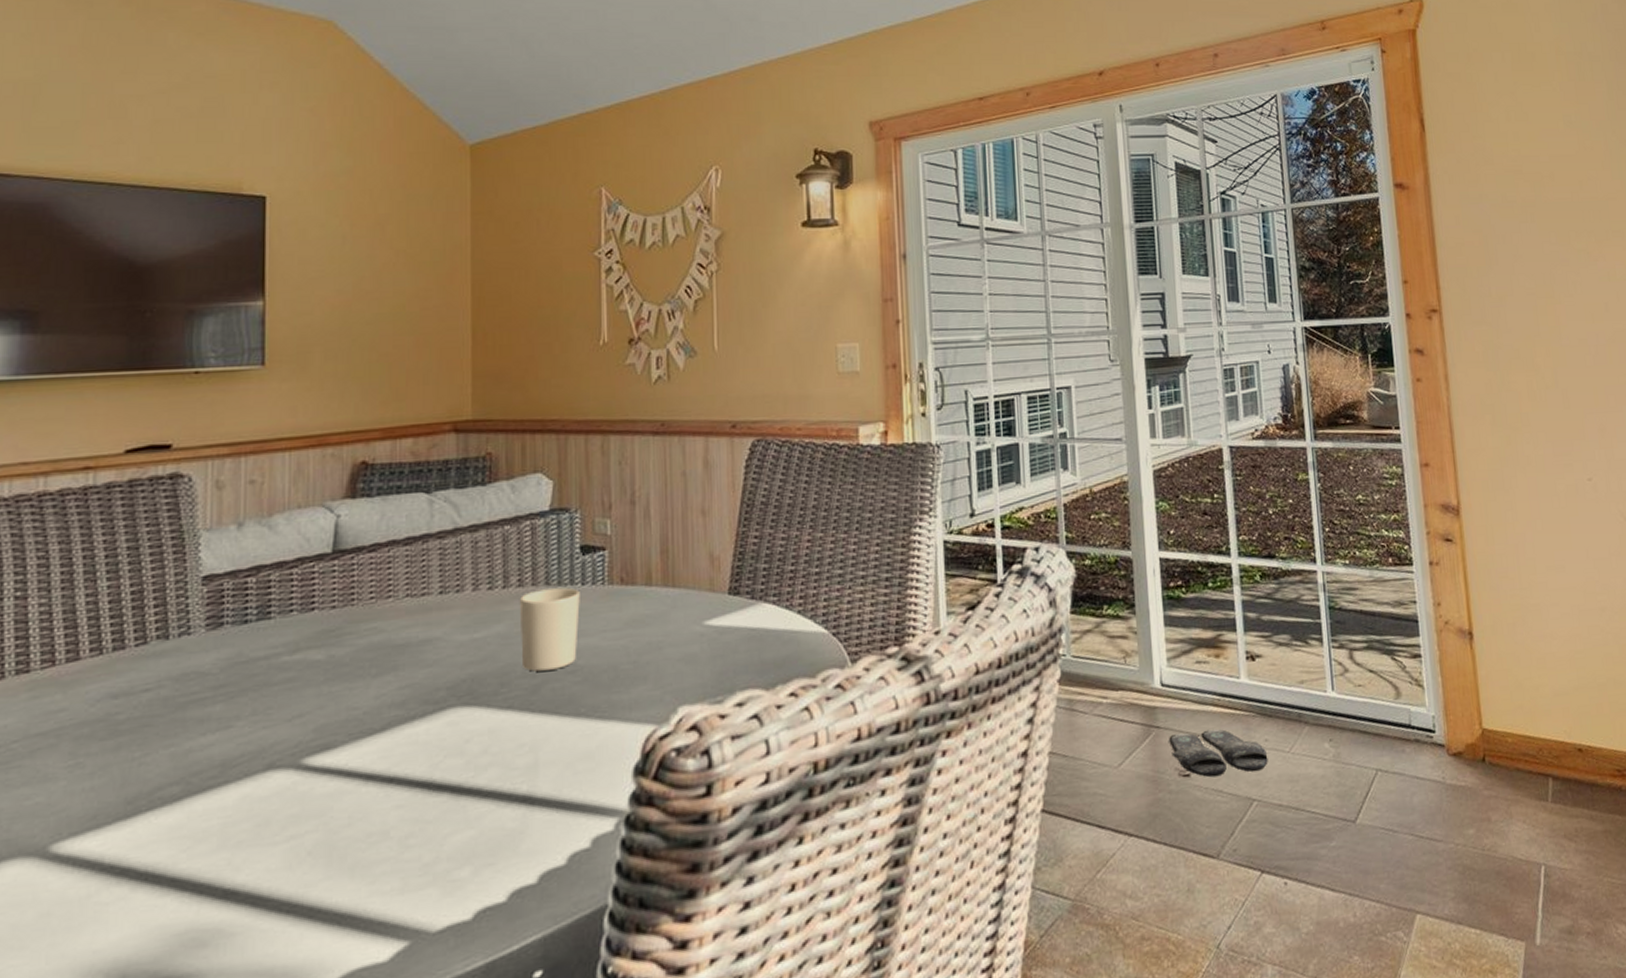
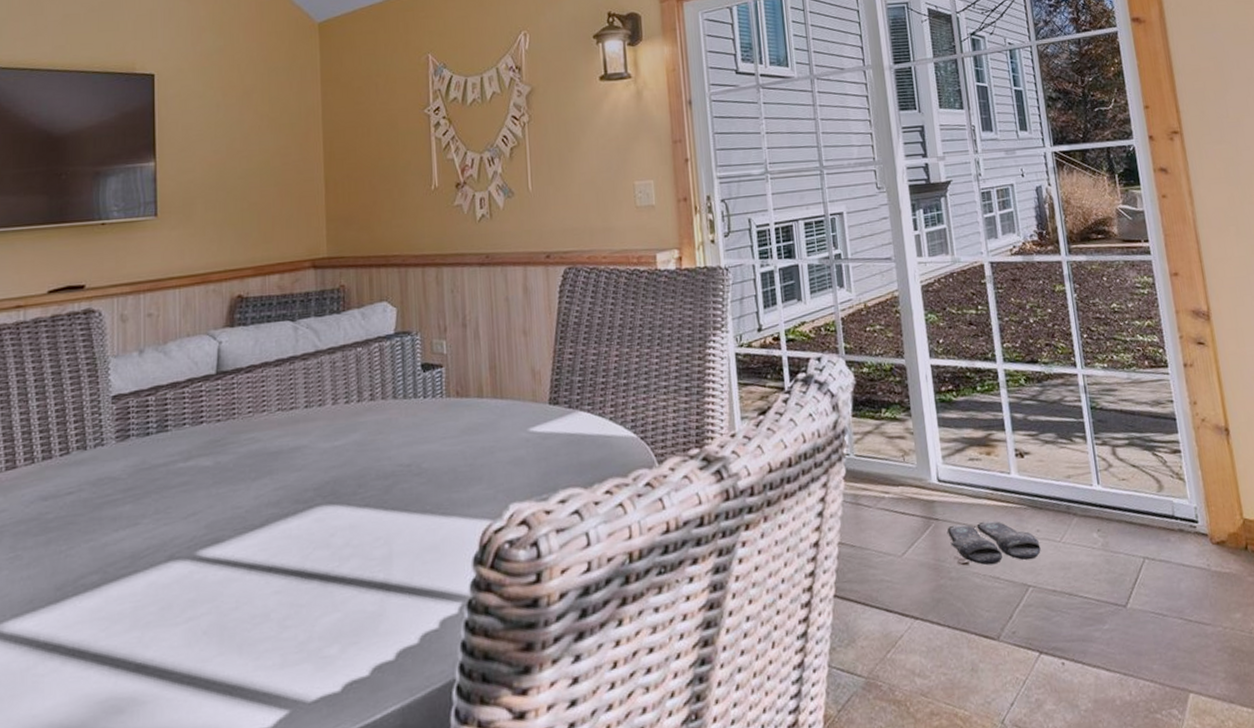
mug: present [519,587,580,672] -> none [371,400,423,474]

